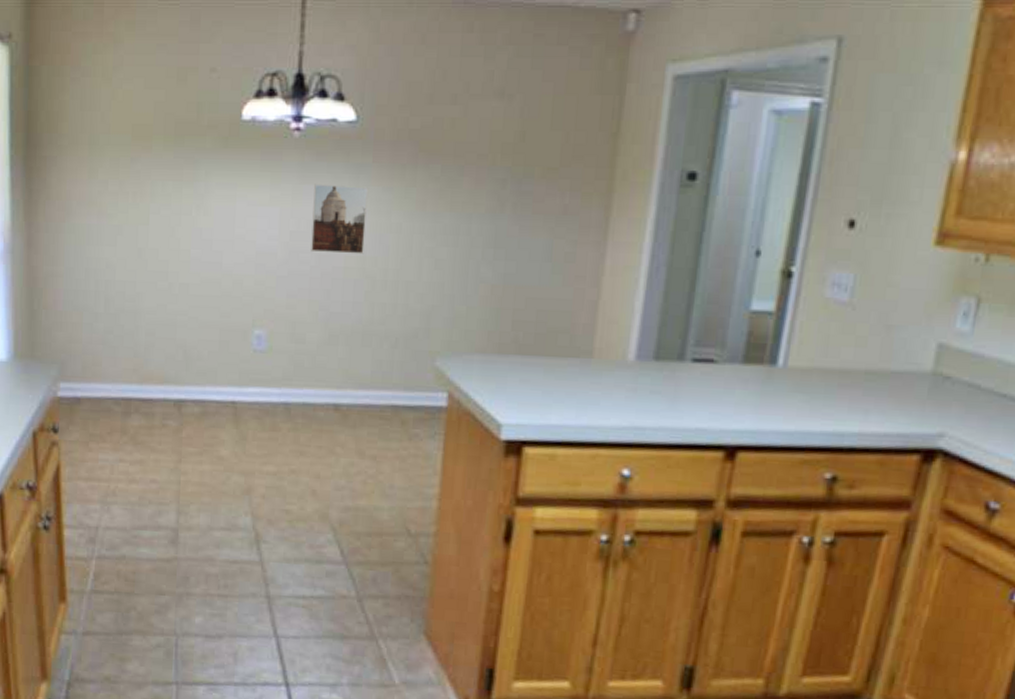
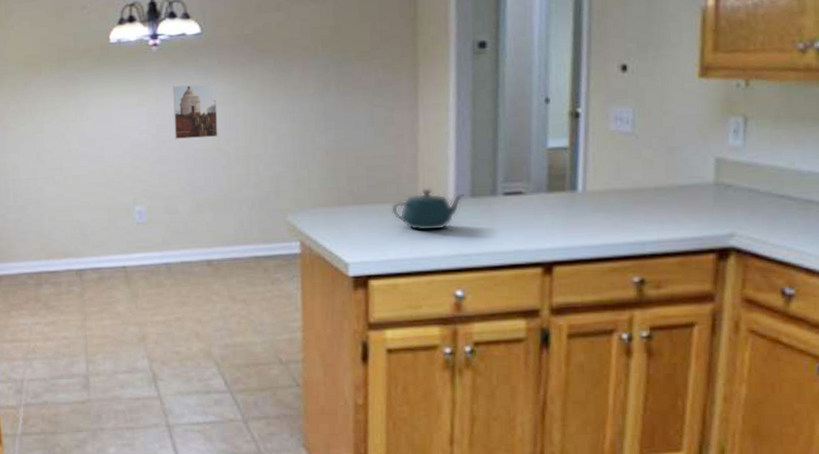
teapot: none [560,343,646,396] -> present [391,188,464,232]

